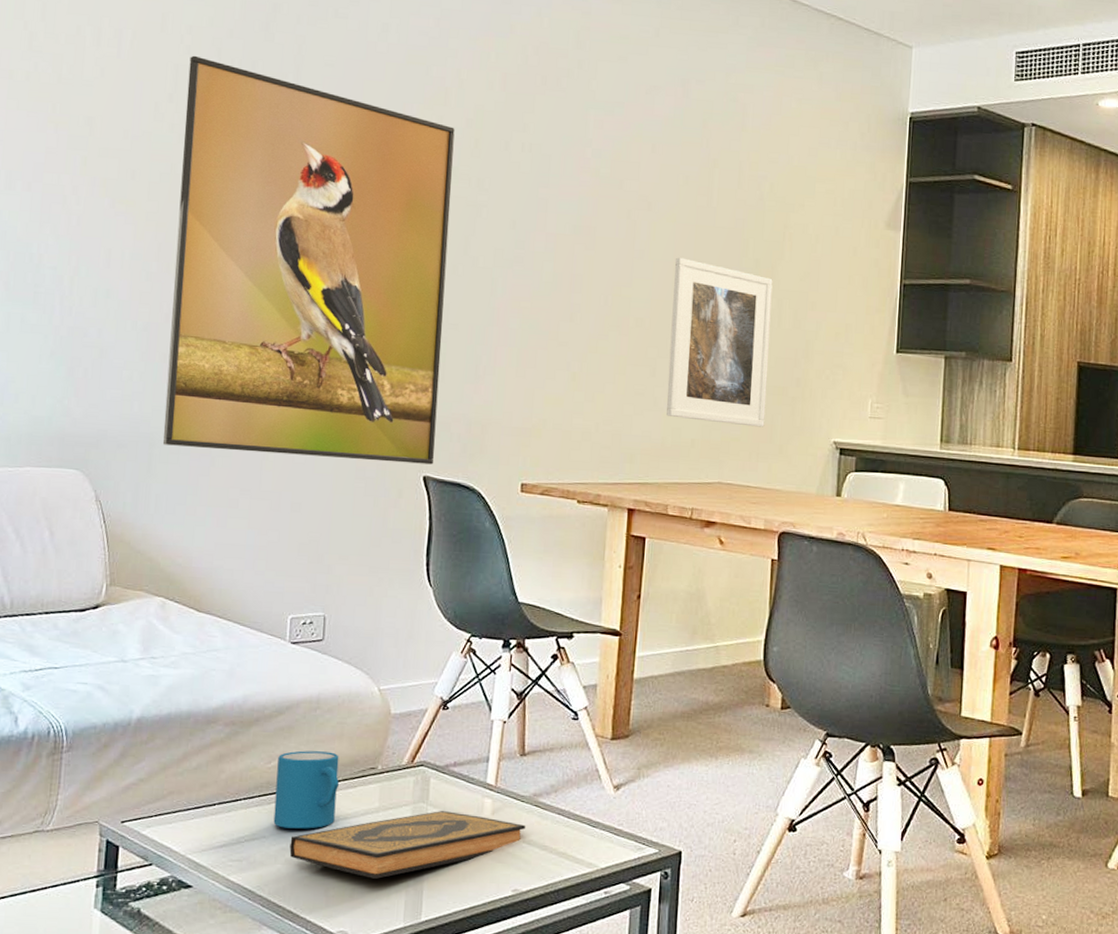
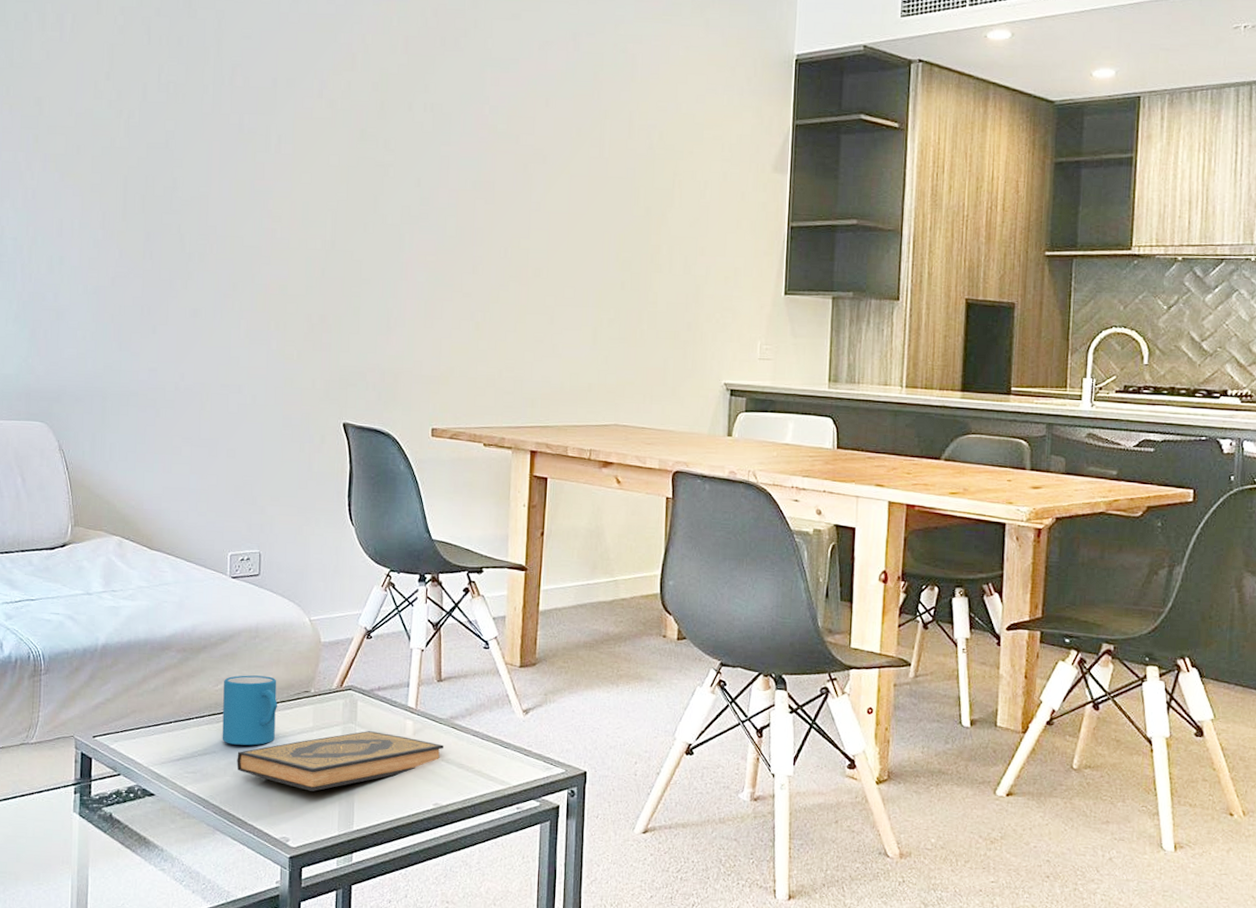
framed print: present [163,55,455,465] -> none [114,35,362,412]
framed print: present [666,257,773,427] -> none [564,208,664,371]

